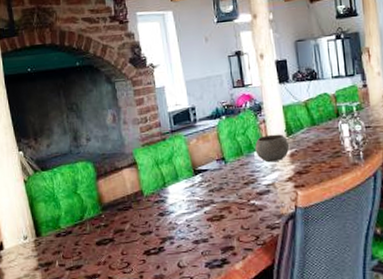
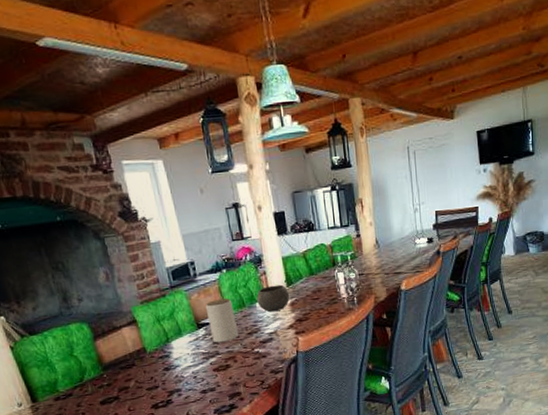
jar: none [203,145,235,191] -> present [205,298,239,343]

